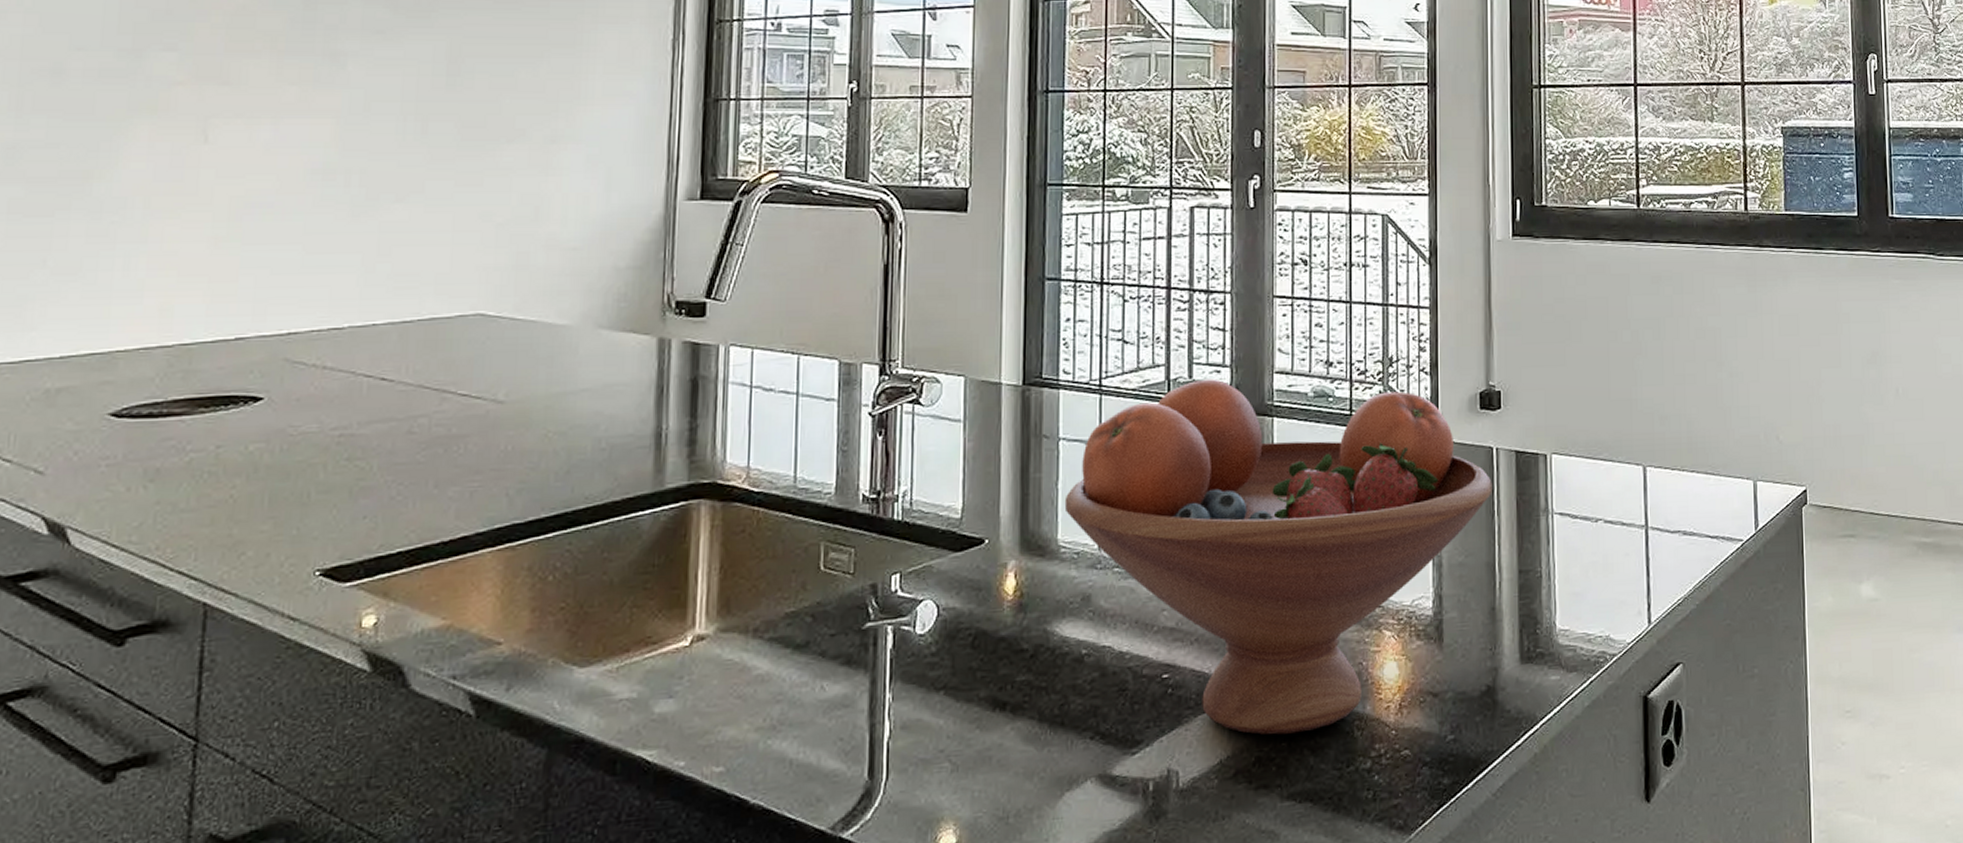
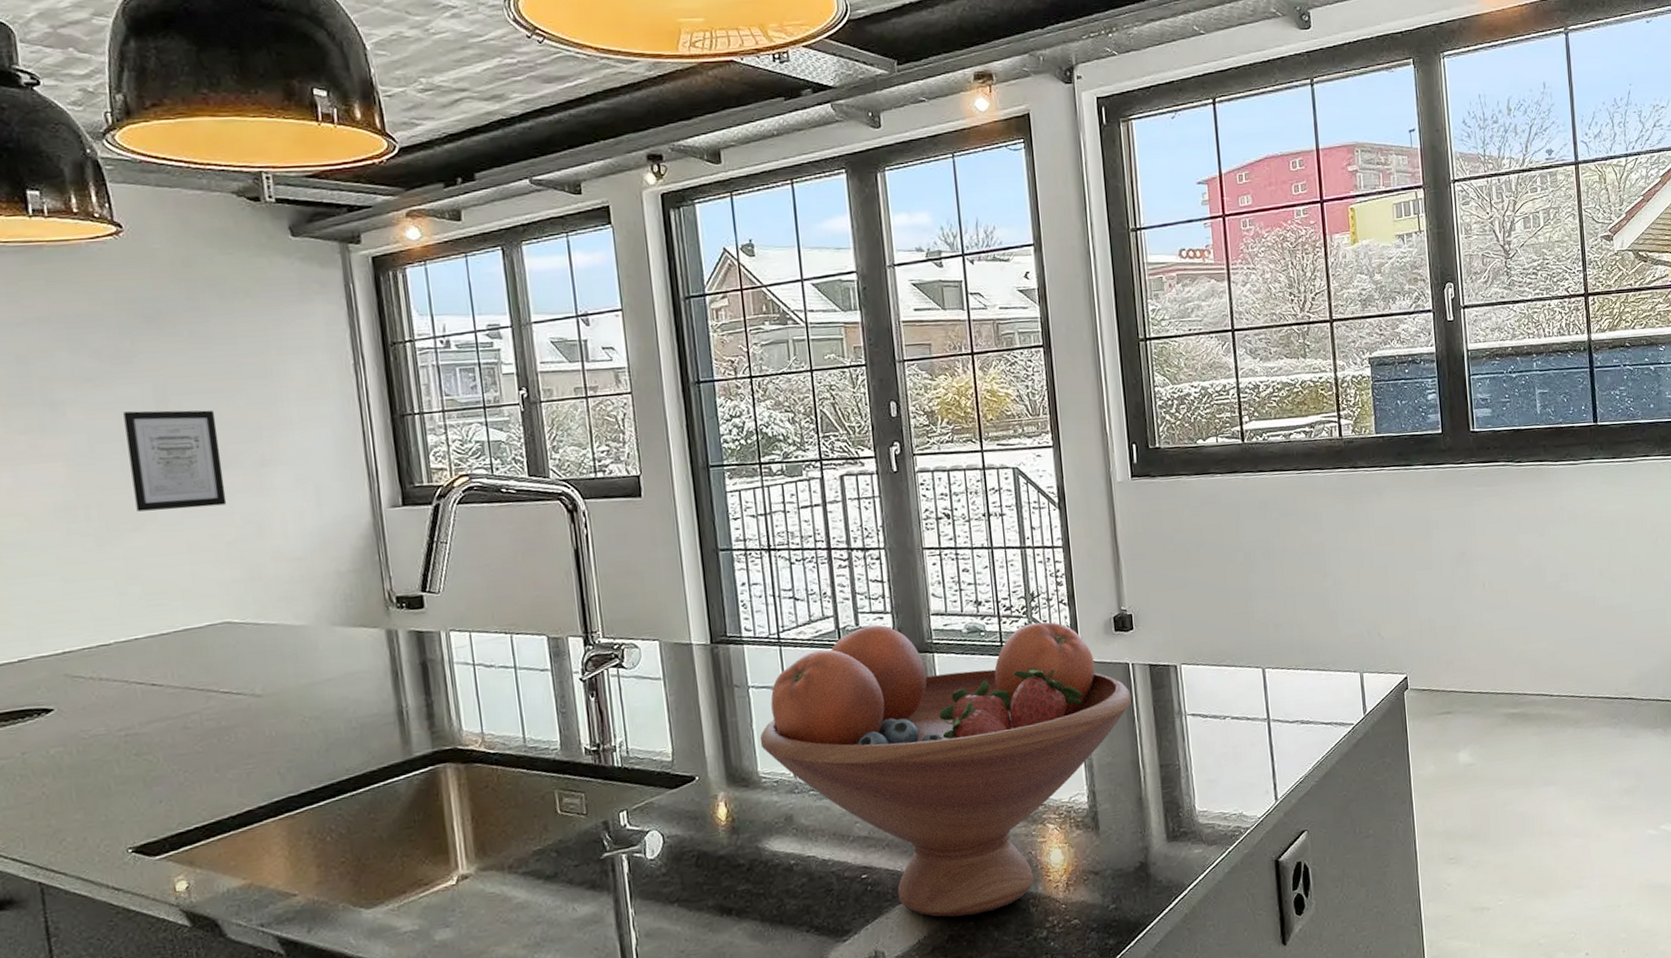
wall art: none [403,70,511,182] -> present [123,410,227,512]

